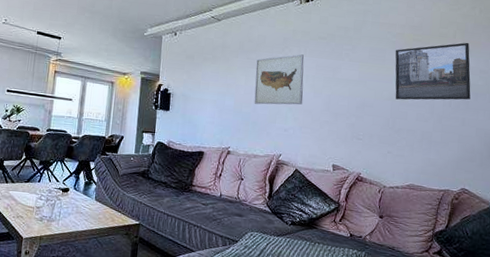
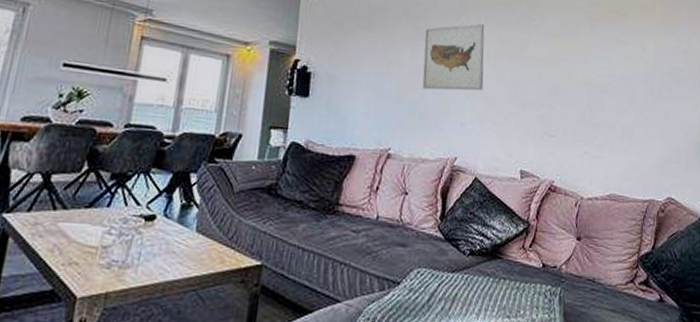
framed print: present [395,42,471,100] -> none [590,16,673,87]

